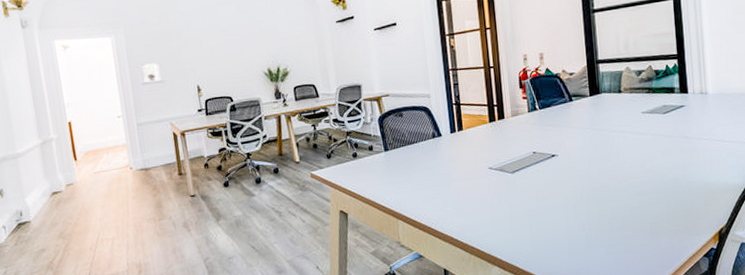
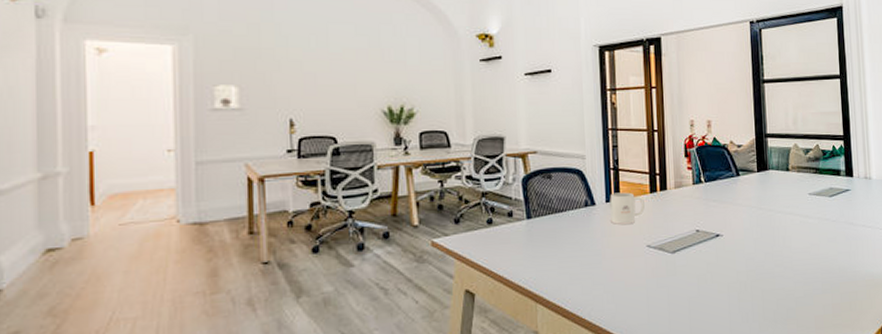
mug: none [454,123,485,152] -> present [610,192,645,225]

